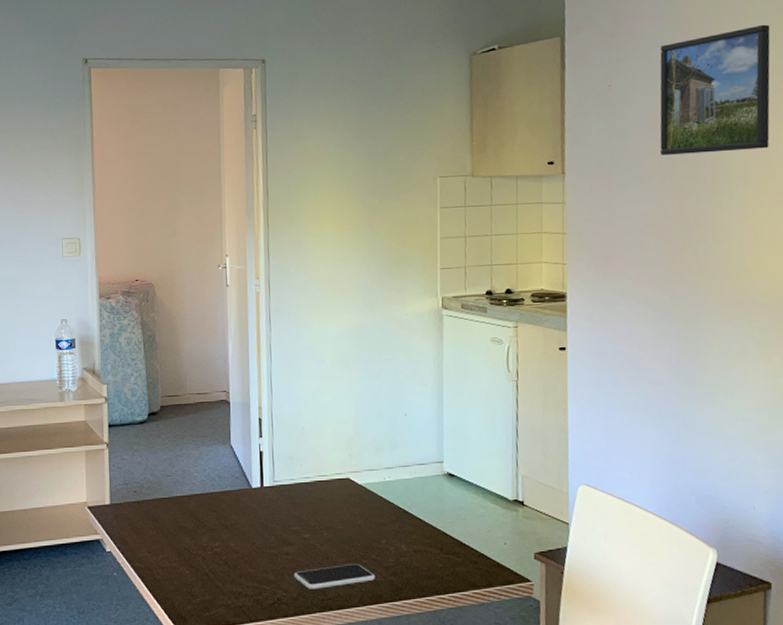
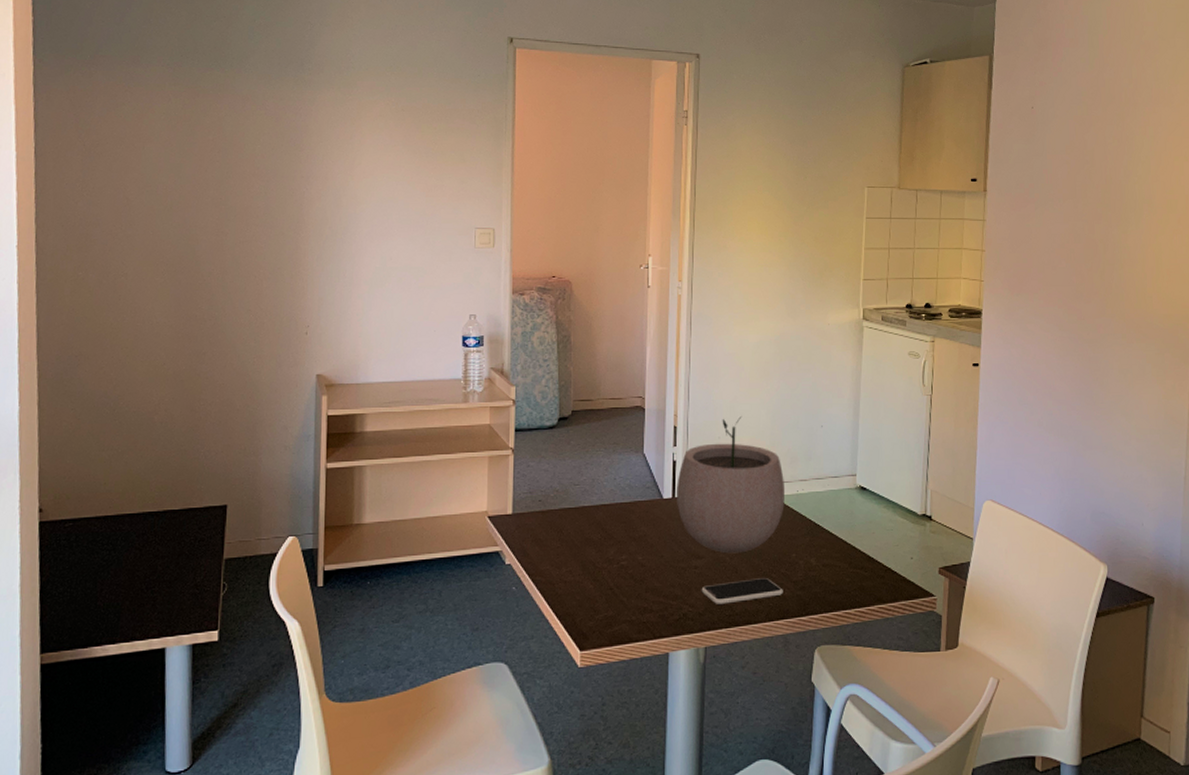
plant pot: none [264,407,372,540] -> present [675,416,786,554]
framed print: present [660,24,770,155] -> none [1075,59,1179,180]

